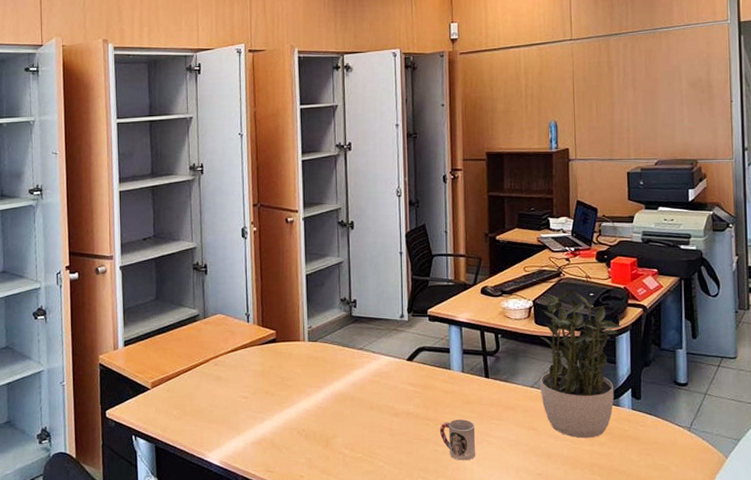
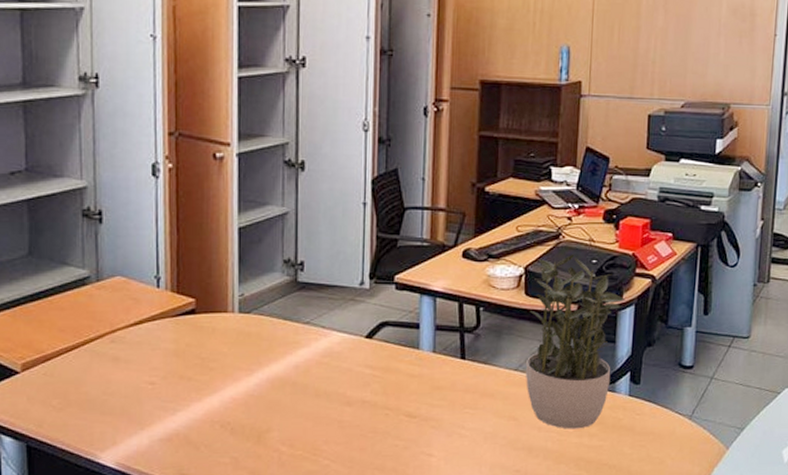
cup: present [439,419,476,461] -> none [401,409,444,457]

